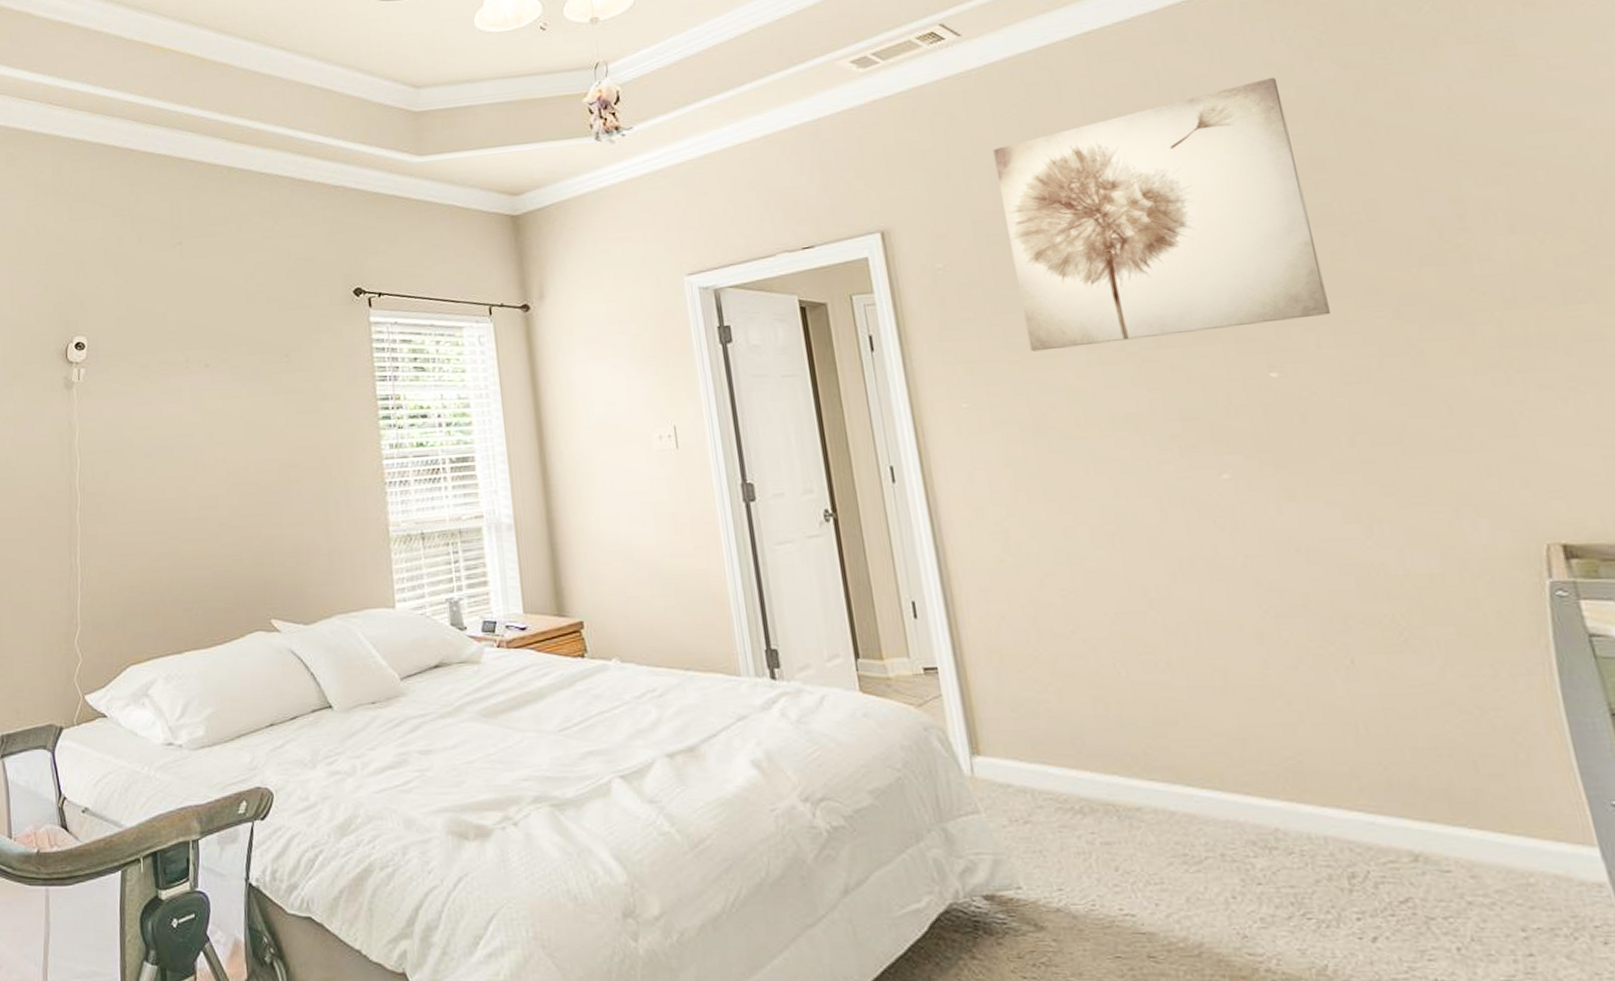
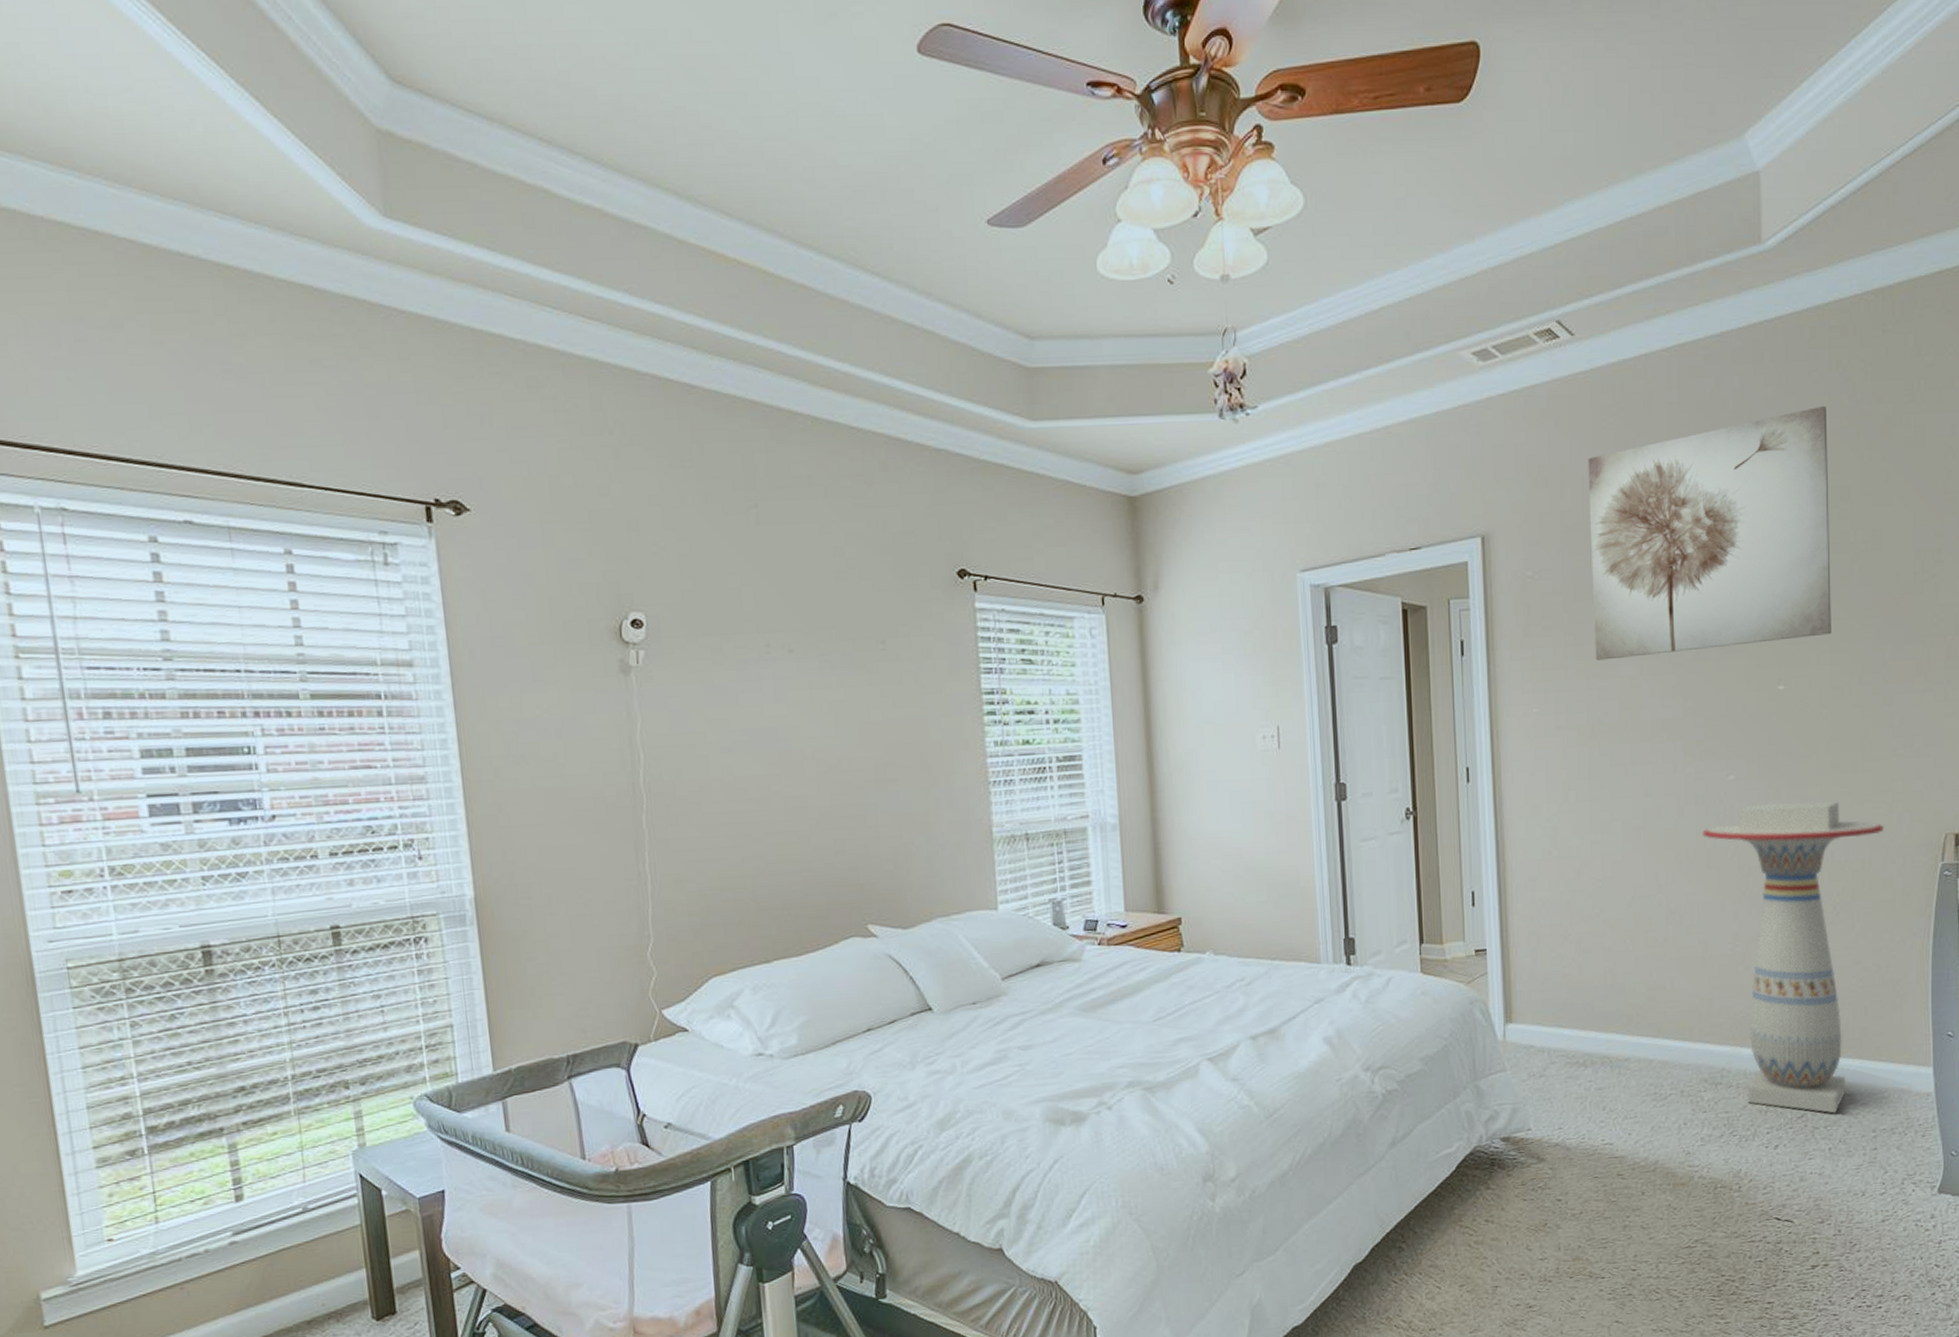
pedestal table: none [1197,503,1468,901] -> present [1702,800,1884,1114]

